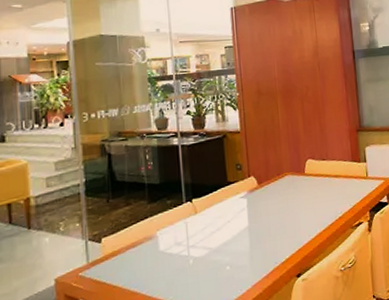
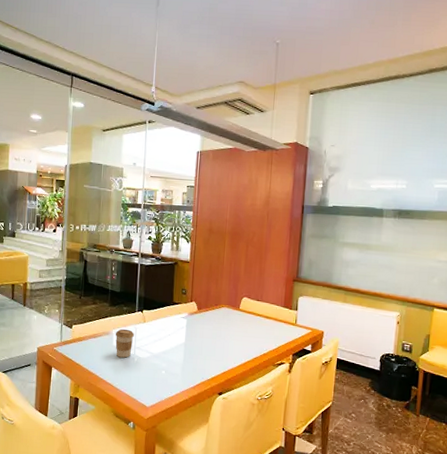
coffee cup: none [160,226,185,264] -> present [115,328,134,358]

